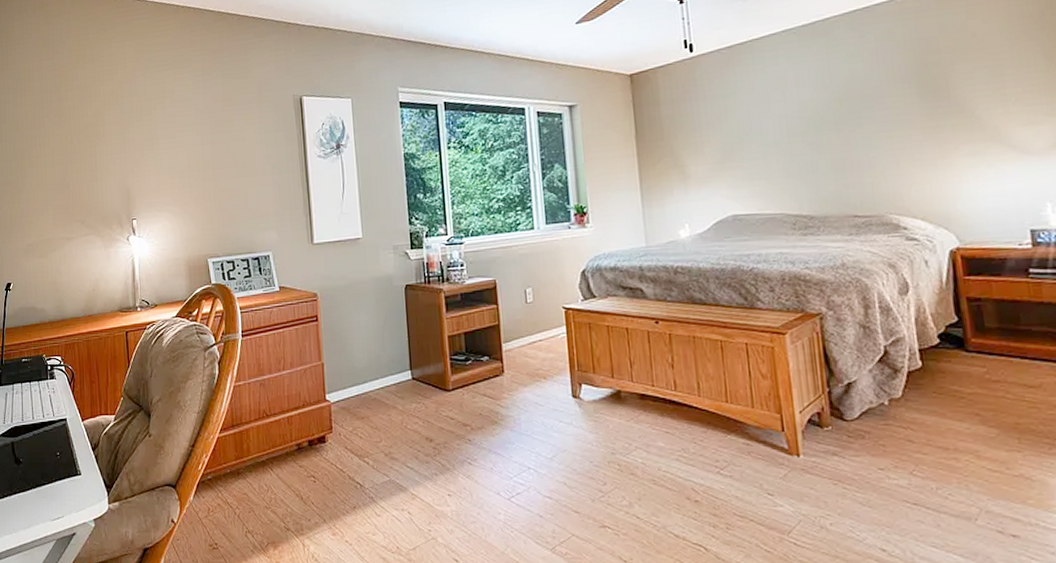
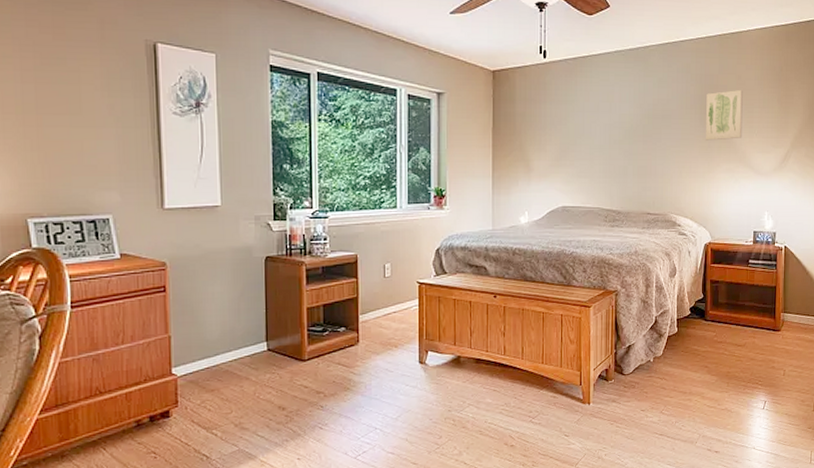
wall art: none [924,50,990,119] -> present [706,90,743,141]

